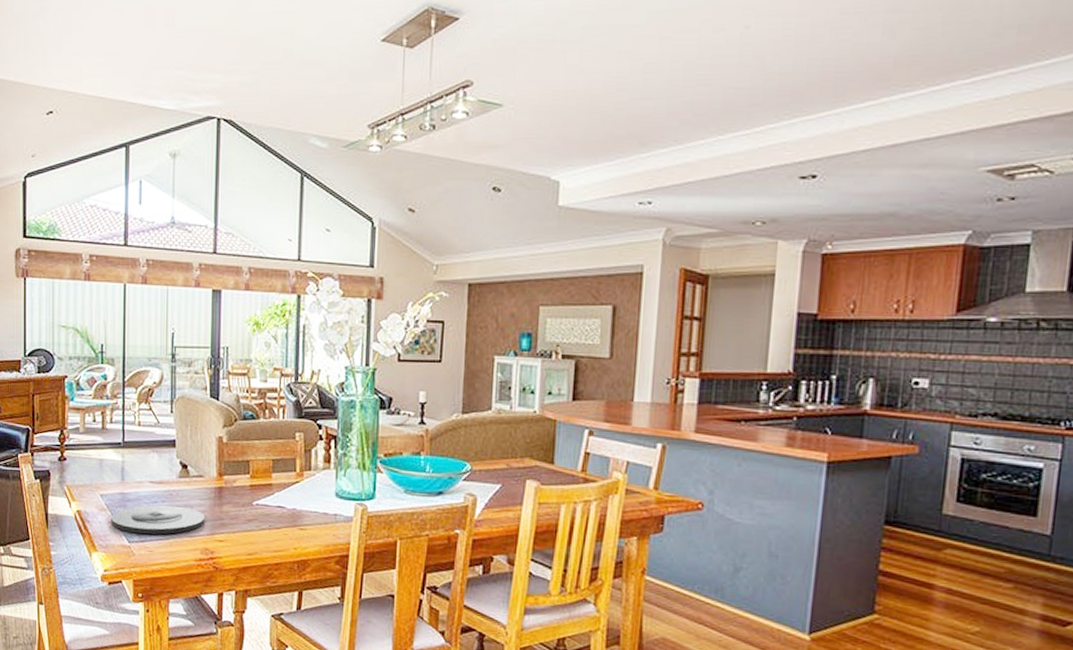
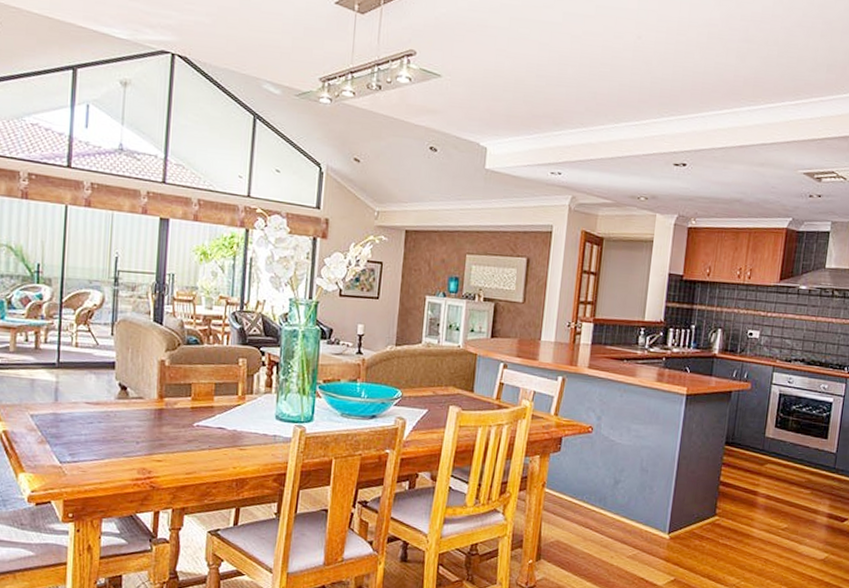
plate: present [111,505,204,535] -> none [41,426,143,455]

